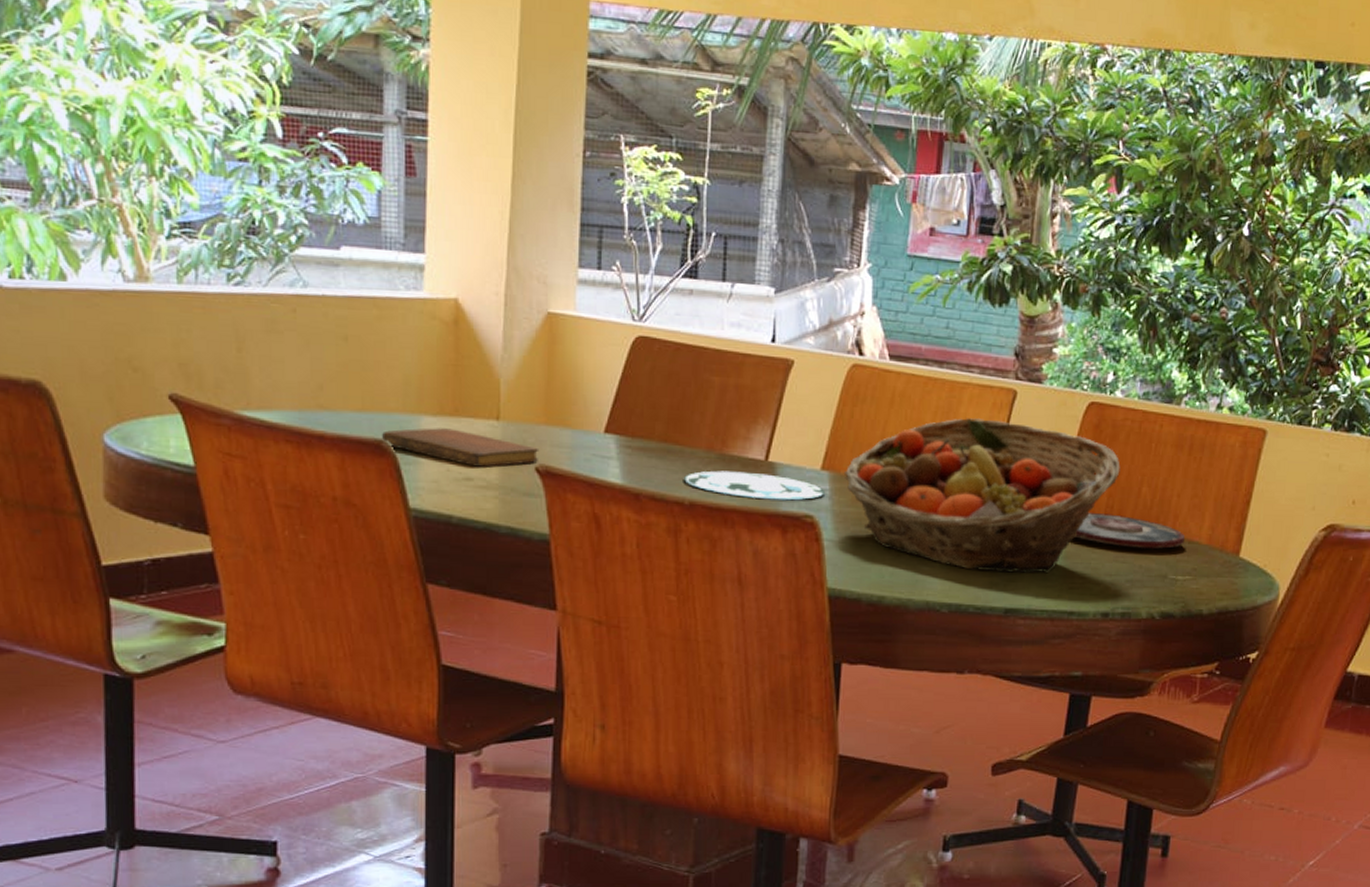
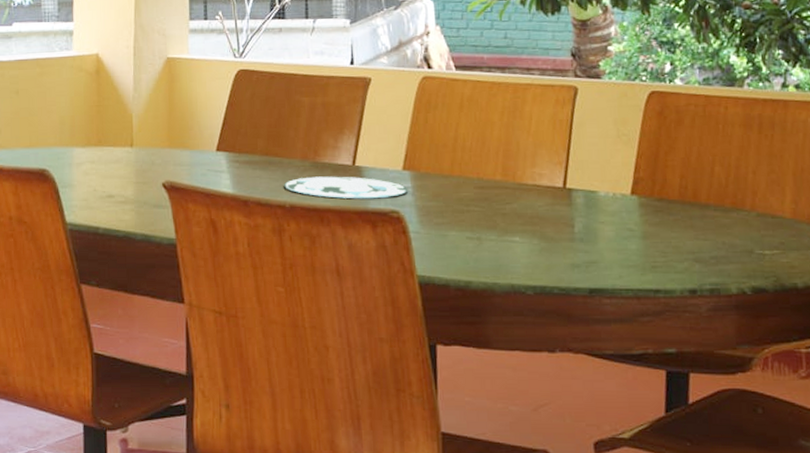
notebook: present [382,428,540,467] -> none [45,156,165,186]
fruit basket: present [845,418,1121,574] -> none [424,115,690,255]
plate: present [1075,512,1185,549] -> none [651,193,767,225]

